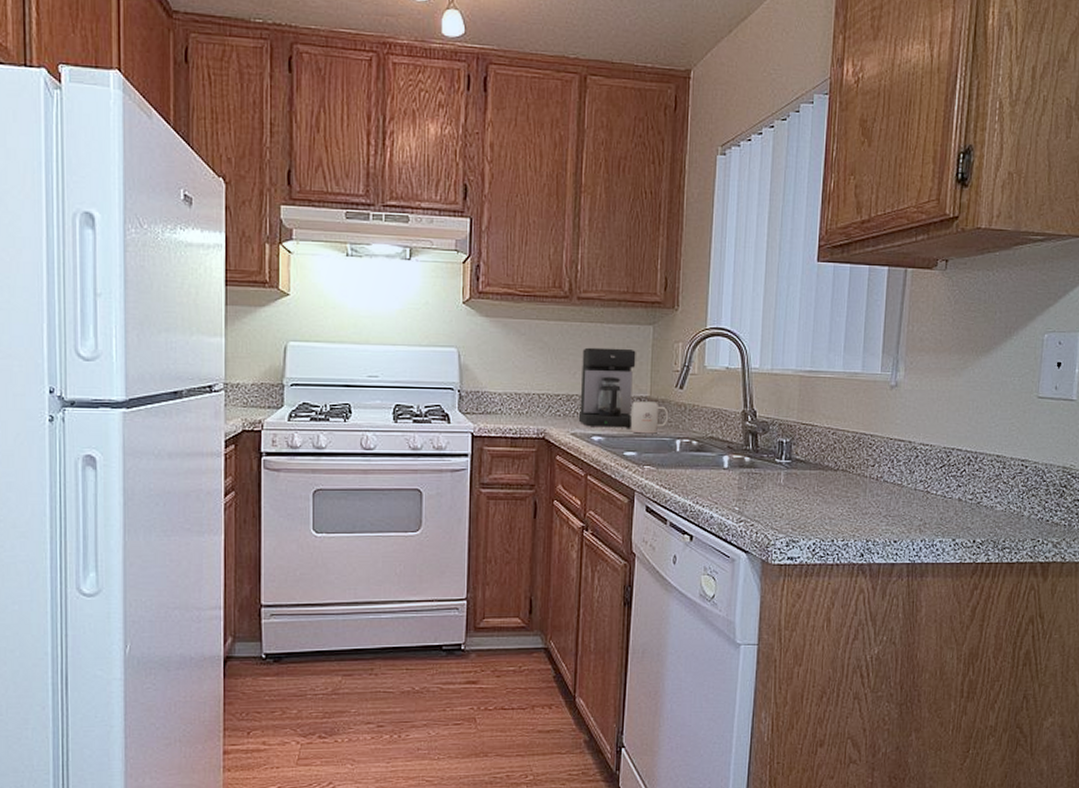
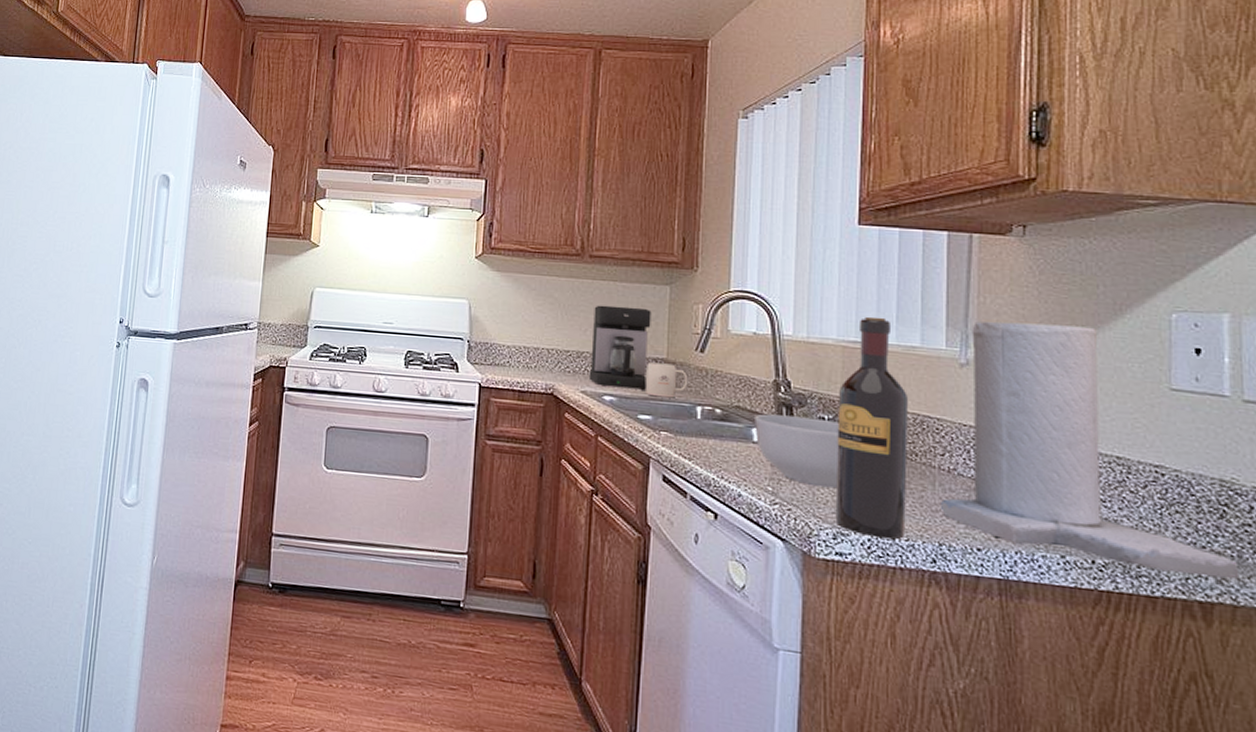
bowl: none [725,442,795,503] -> present [755,414,839,489]
wine bottle: none [788,347,850,541] -> present [835,316,909,540]
paper towel: none [870,347,1068,543] -> present [941,321,1240,580]

